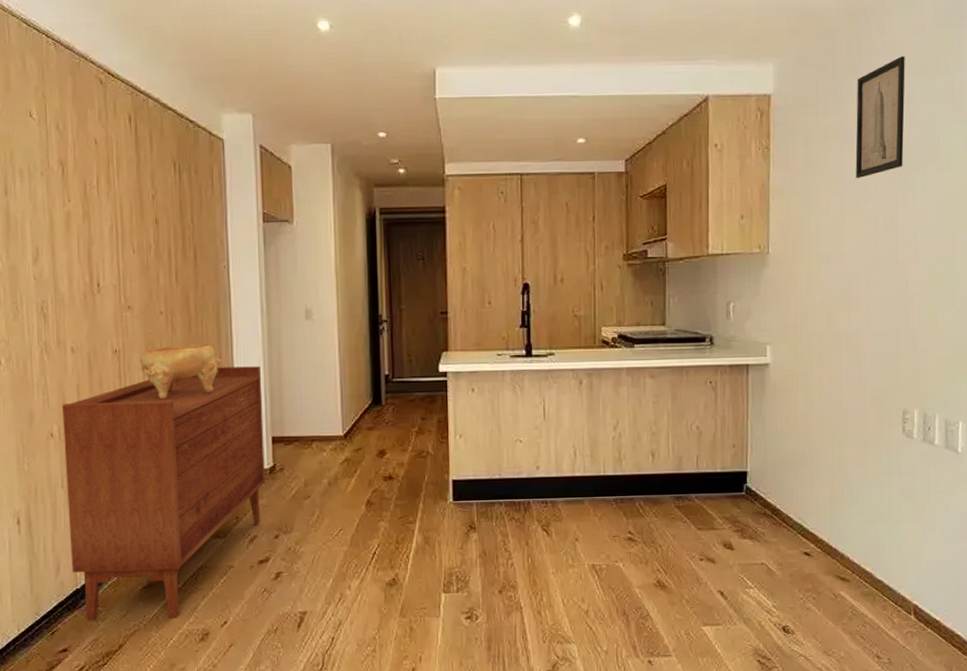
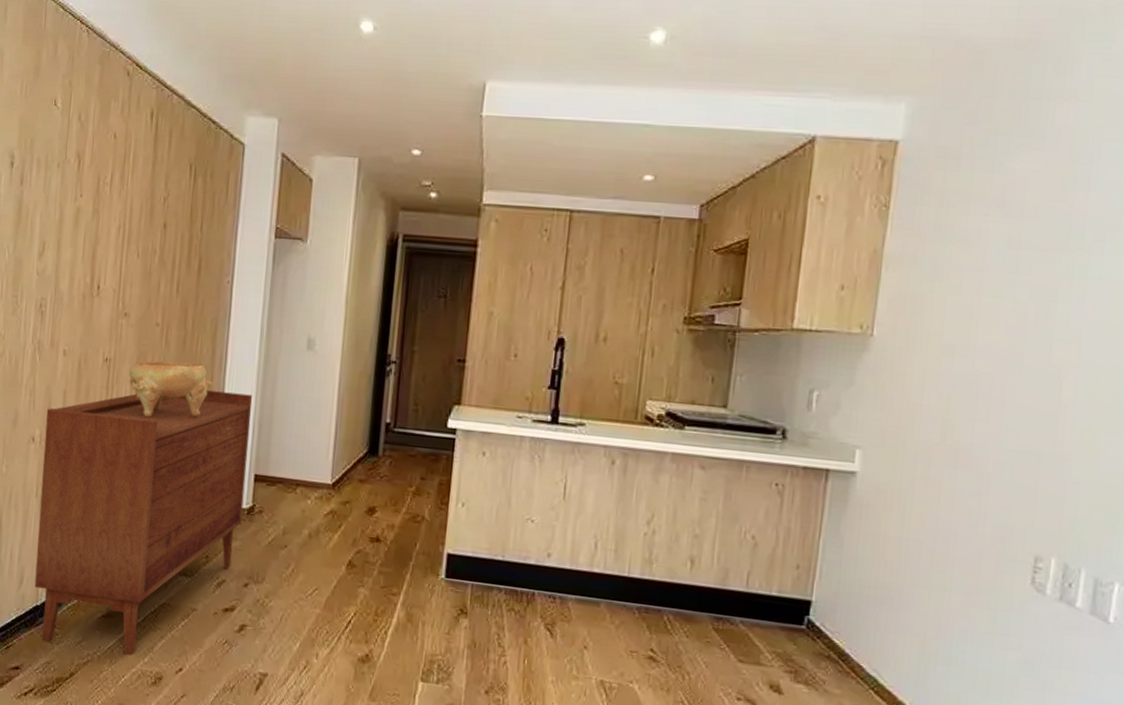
wall art: present [855,56,905,178] -> none [1003,104,1091,254]

